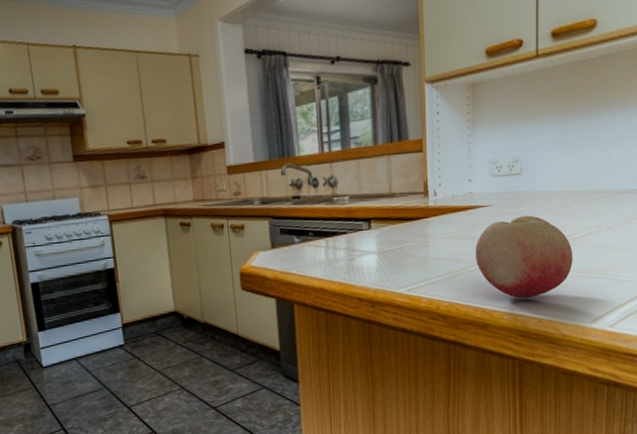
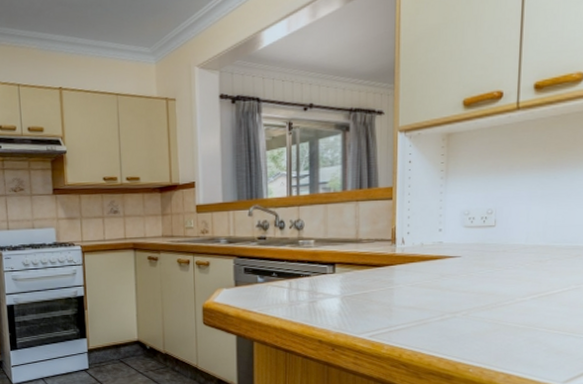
fruit: present [476,215,573,299] -> none [442,268,548,353]

